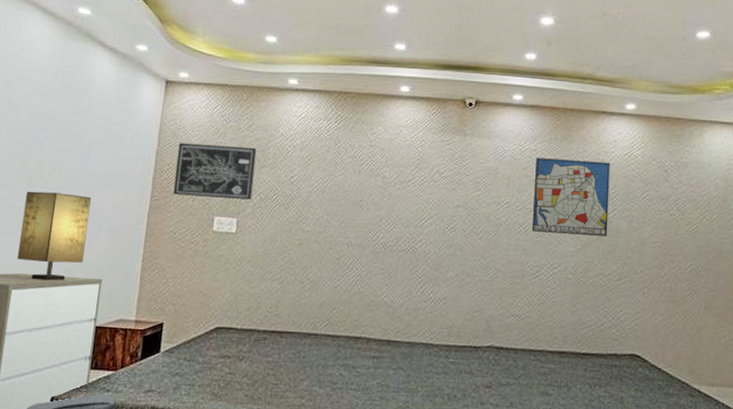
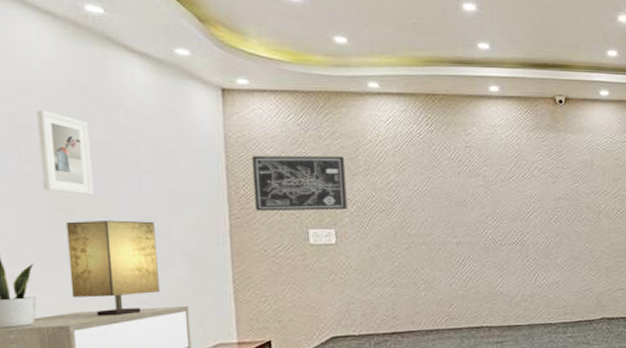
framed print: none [17,93,61,169] -> present [37,110,94,195]

